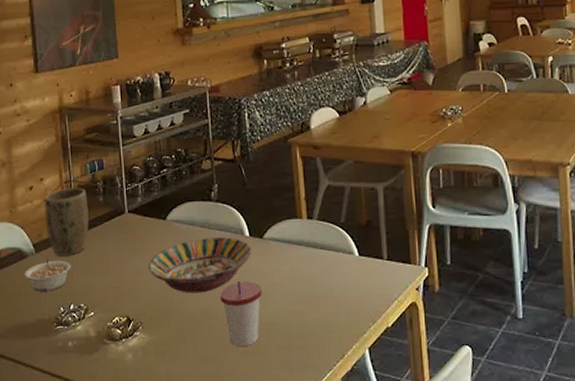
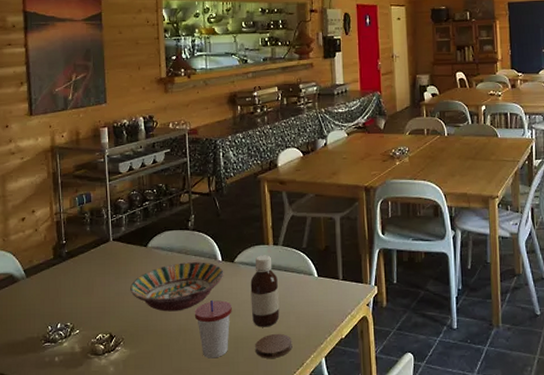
legume: present [25,255,71,292] -> none [16,279,59,312]
plant pot: present [44,187,89,256] -> none [36,218,76,280]
bottle: none [282,230,316,313] -> present [250,255,280,327]
coaster: none [289,321,331,348] -> present [255,334,292,358]

